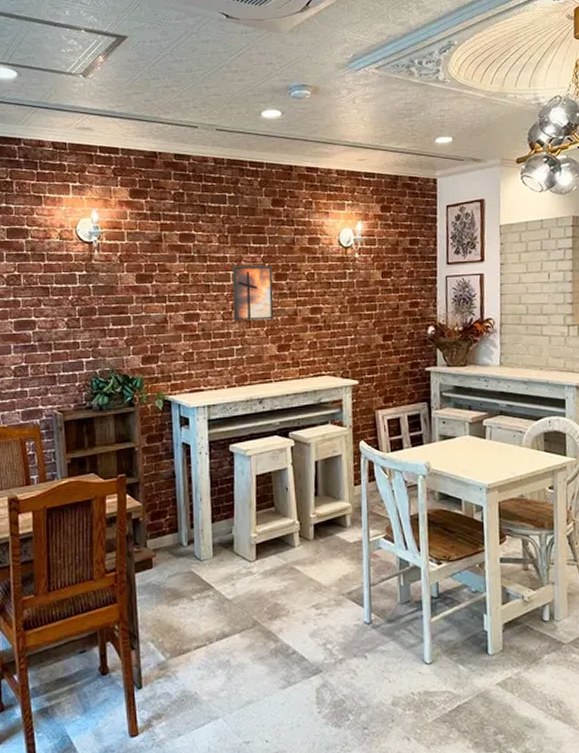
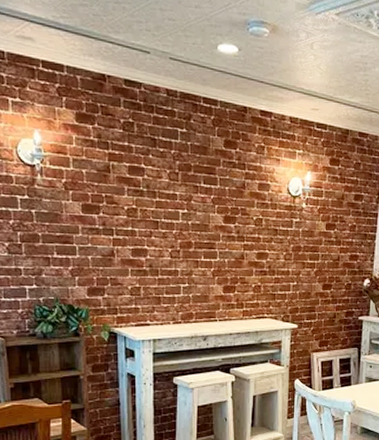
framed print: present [233,265,274,321] -> none [182,203,222,261]

